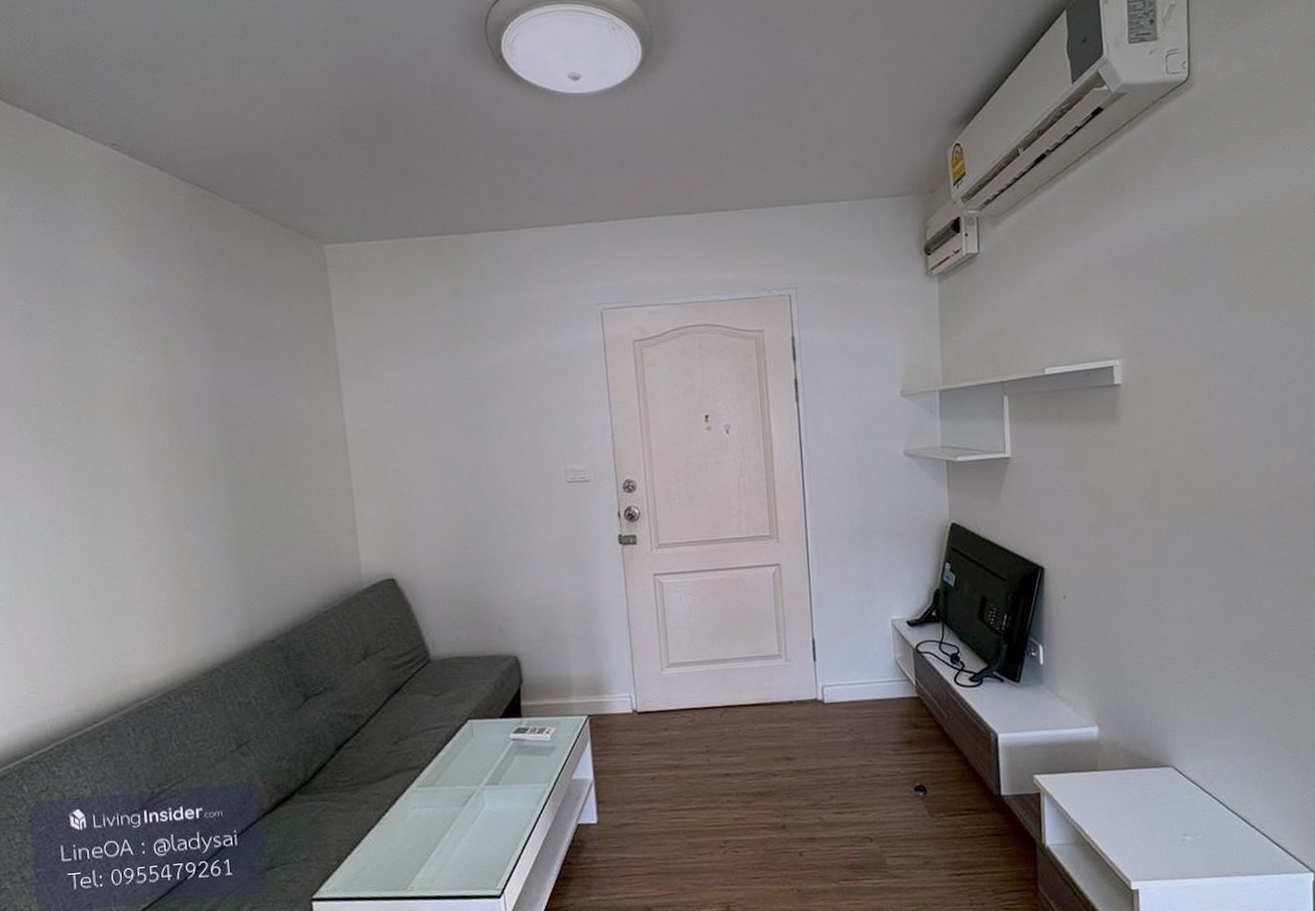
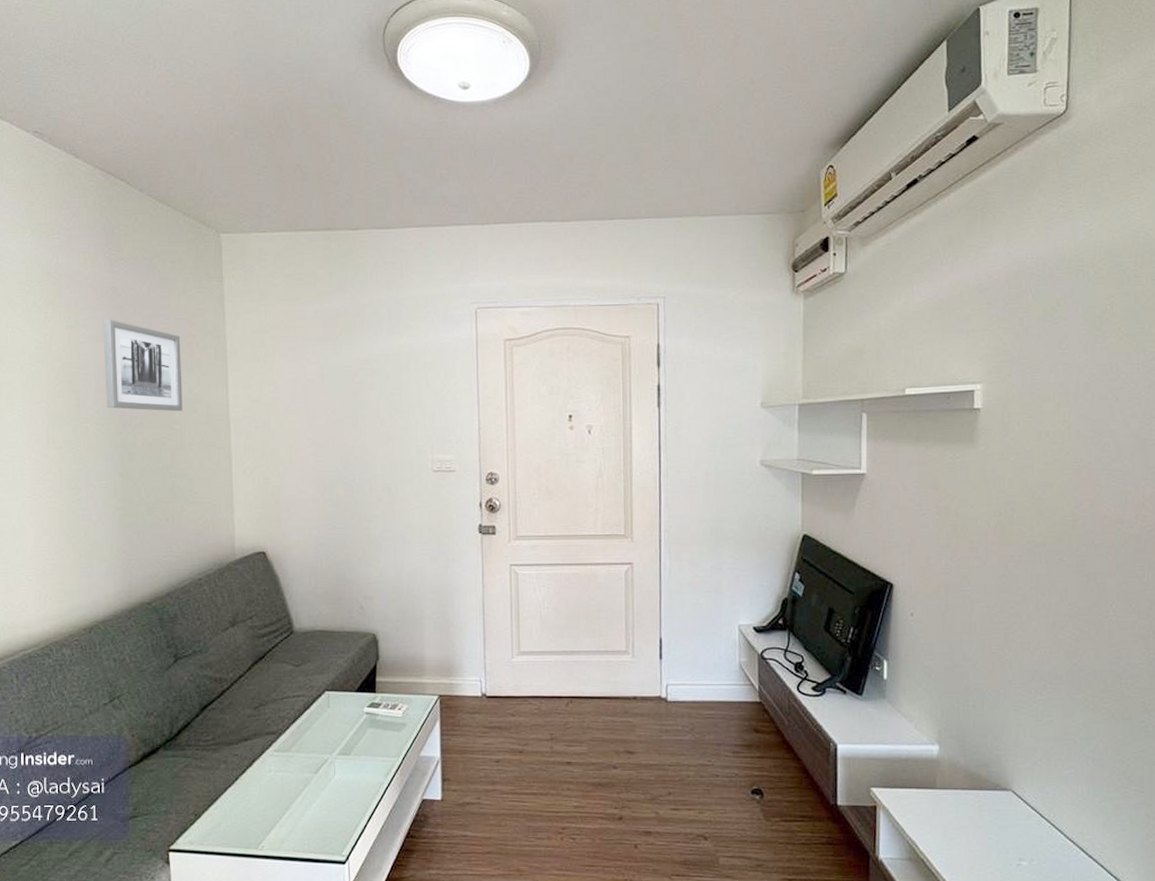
wall art: none [202,341,296,437] -> present [103,319,183,412]

